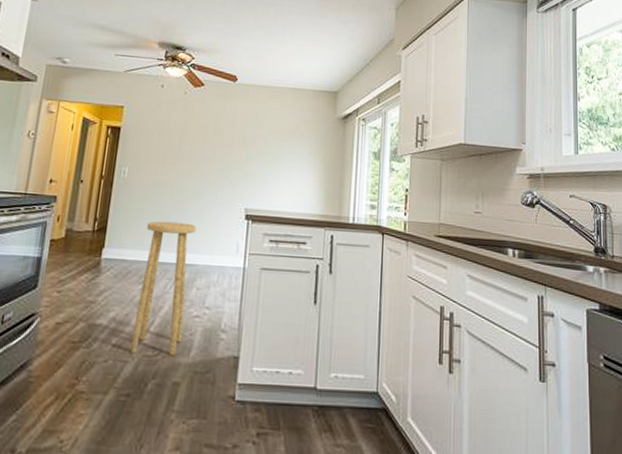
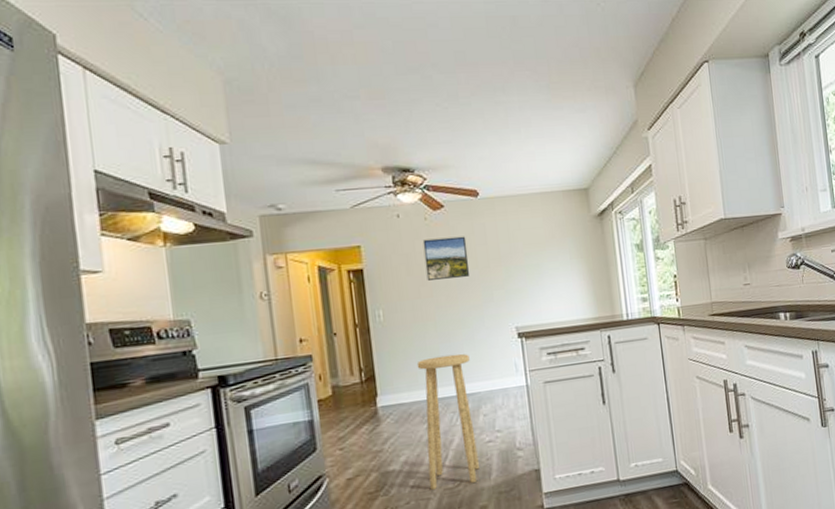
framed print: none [174,111,218,153] -> present [422,236,470,281]

